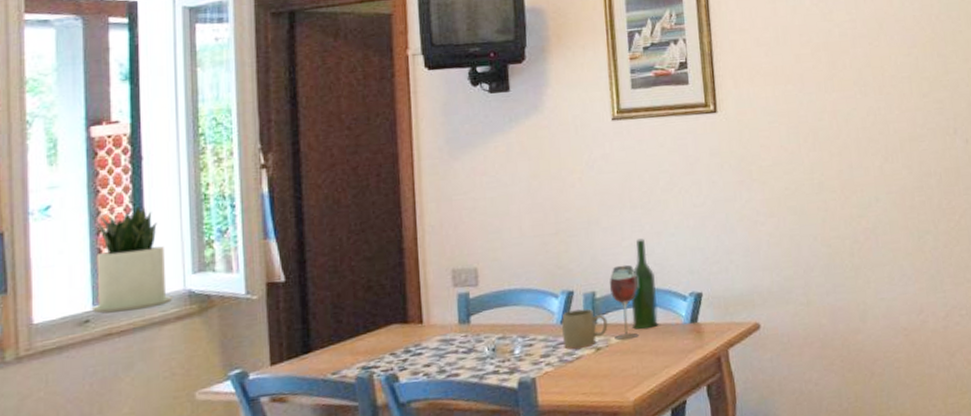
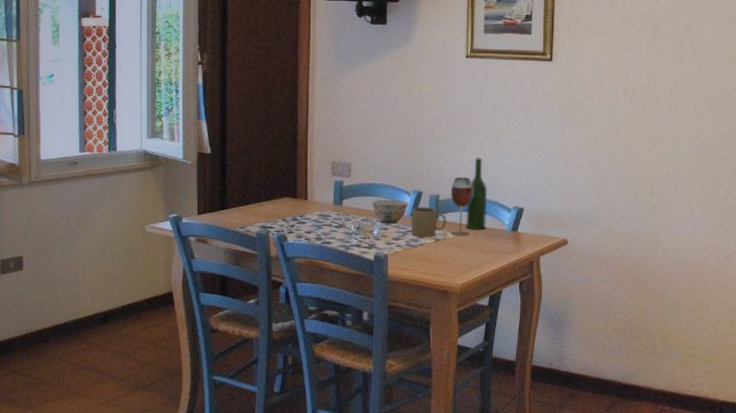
planter: present [91,206,173,314] -> none [78,83,133,160]
soup bowl: none [509,305,557,339] -> present [372,200,408,225]

